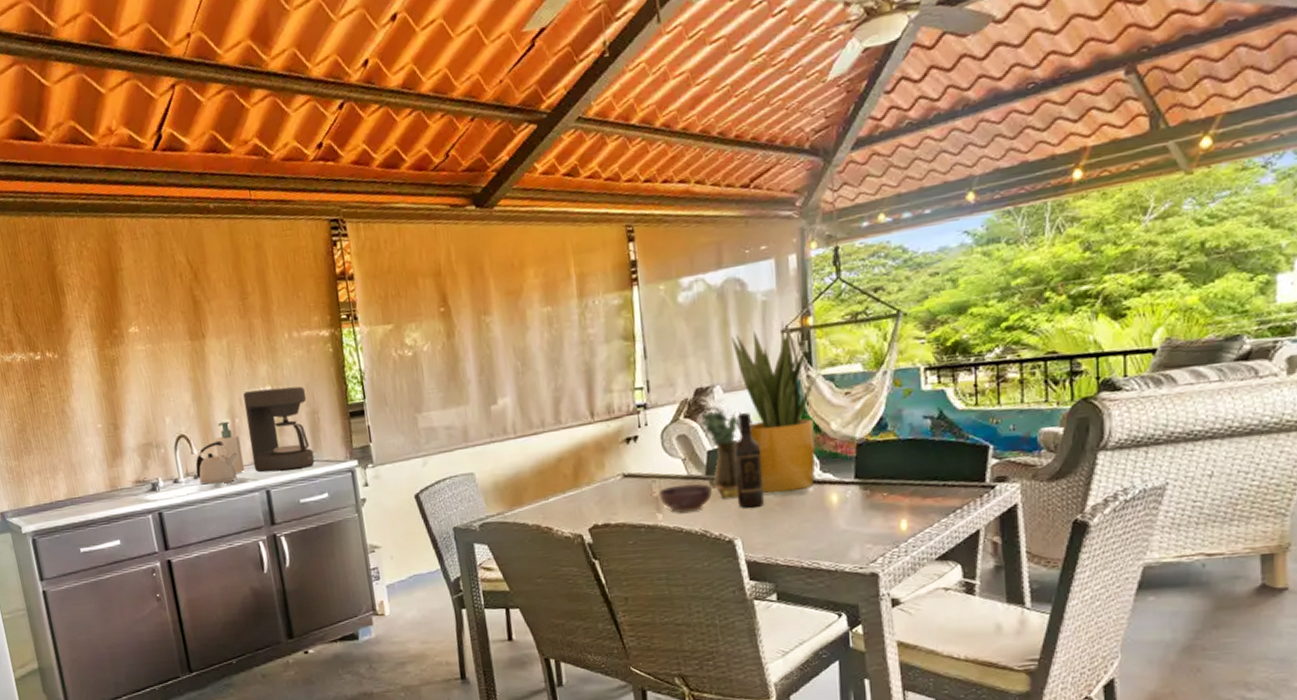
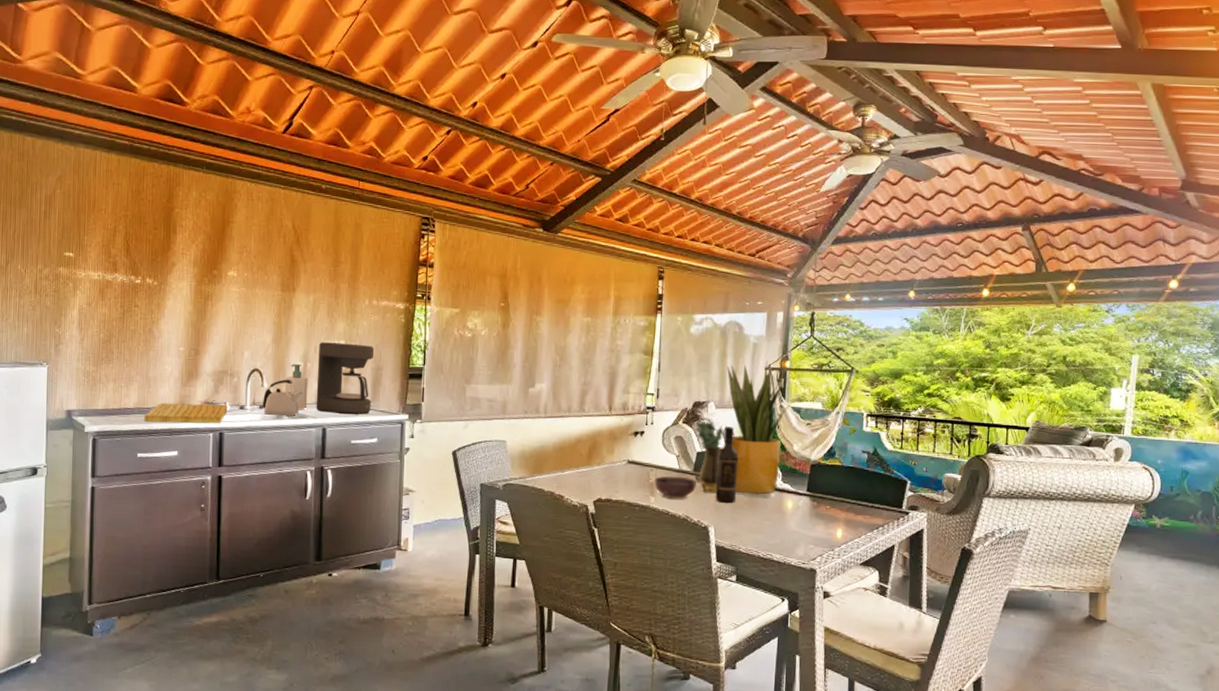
cutting board: none [78,481,162,514] -> present [144,402,228,424]

